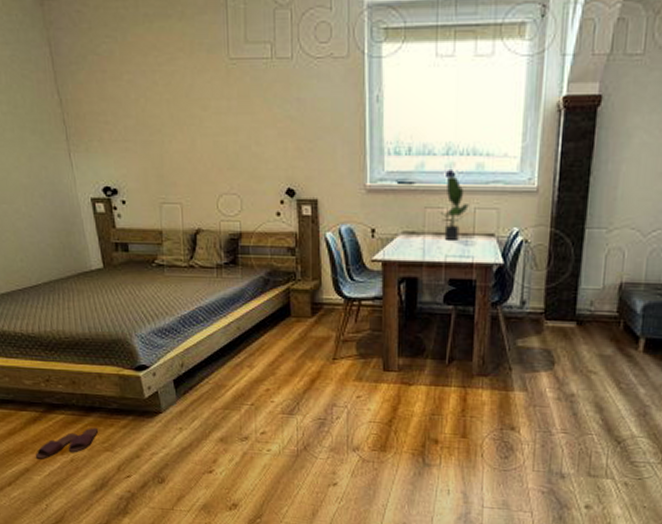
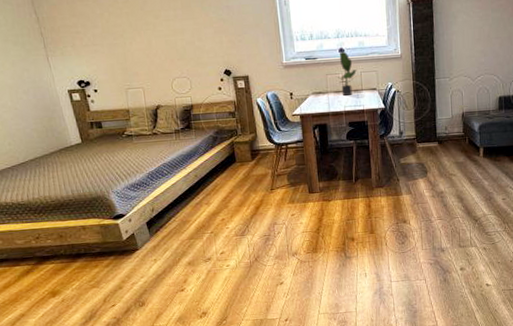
slippers: present [36,428,98,459] -> none [30,271,84,304]

